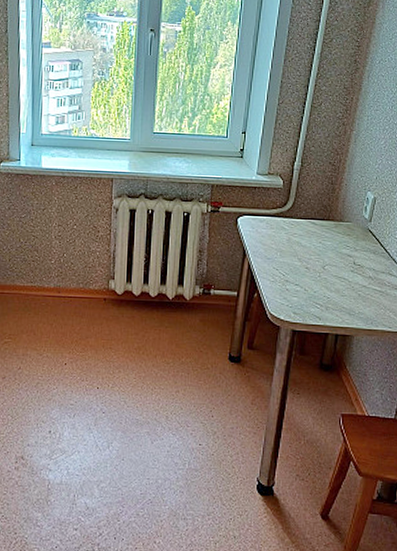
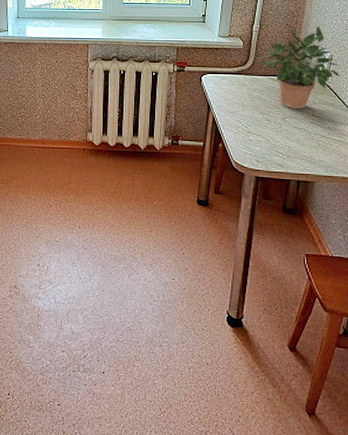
potted plant: none [295,166,383,256] -> present [255,26,340,109]

